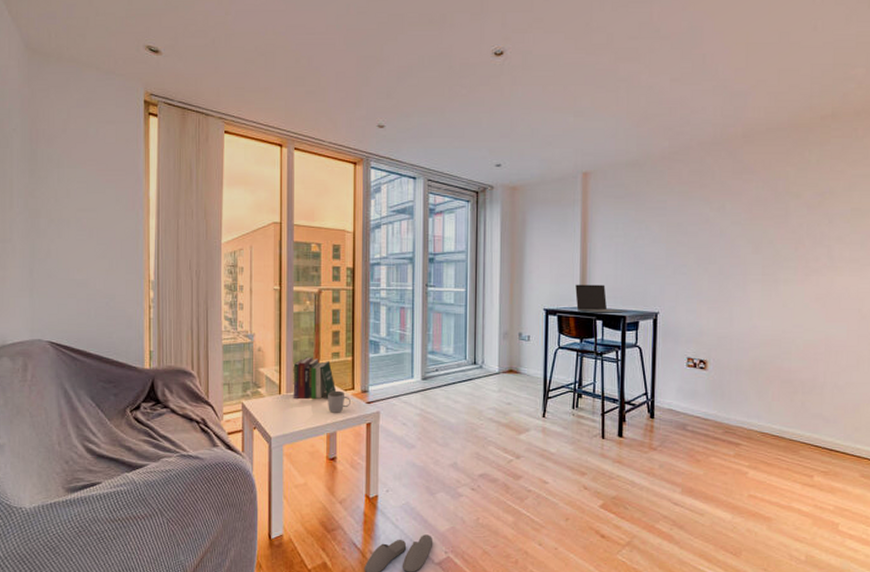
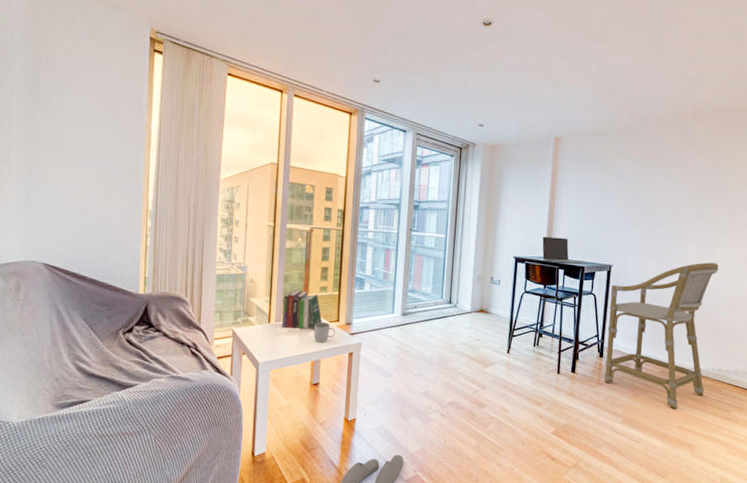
bar stool: none [657,303,786,476] -> present [604,262,719,410]

